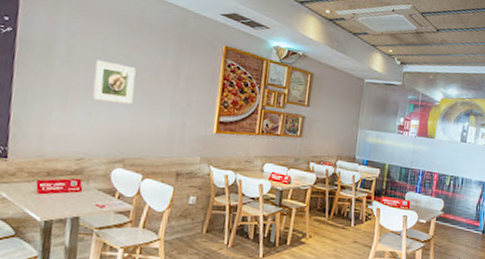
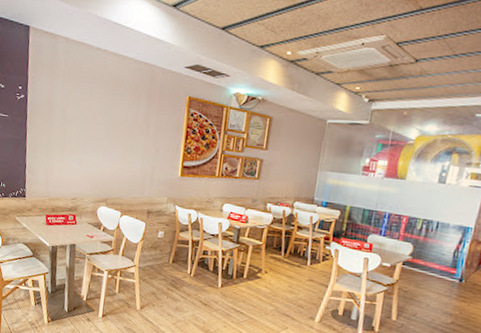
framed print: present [92,59,136,105] -> none [82,116,115,153]

